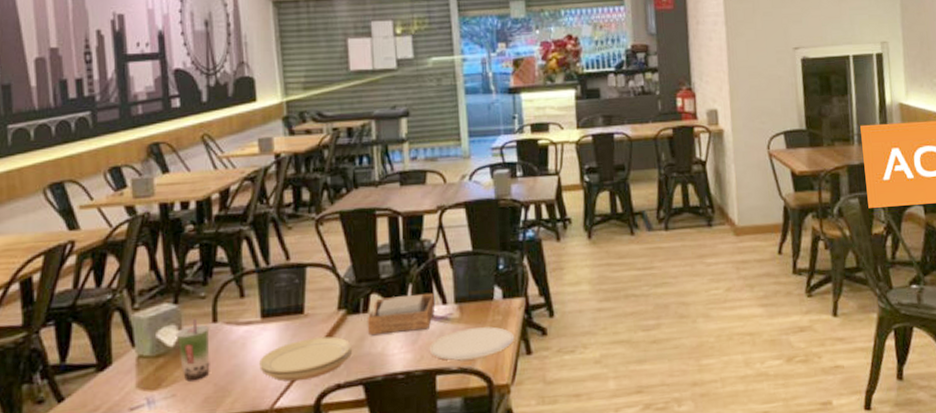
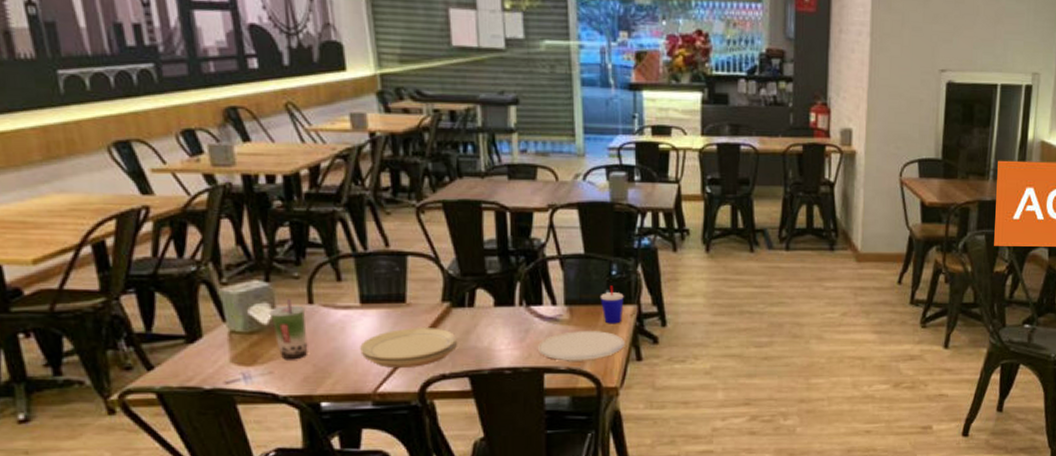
napkin holder: present [367,293,436,335] -> none [472,292,545,329]
beverage cup: none [488,280,512,319] -> present [600,286,624,324]

